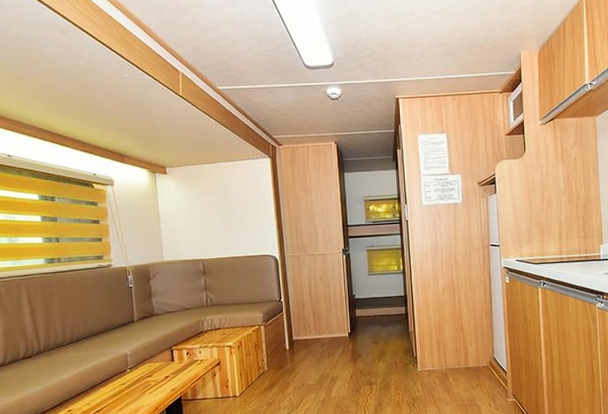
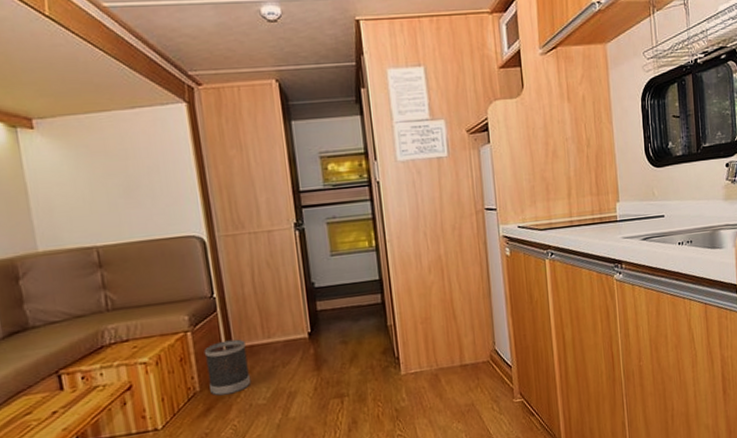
wastebasket: none [272,333,305,375] -> present [204,339,252,396]

